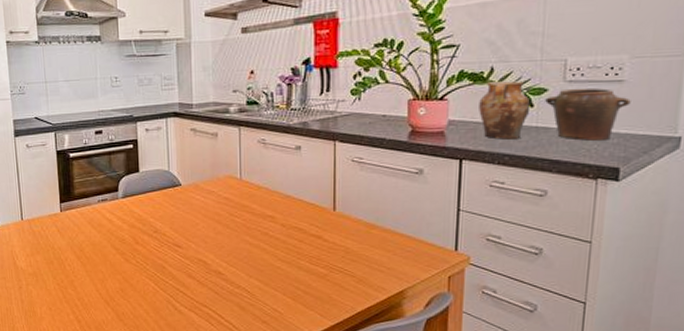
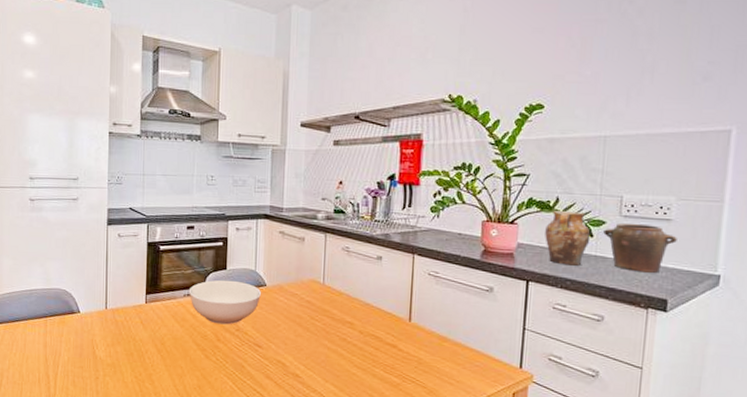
bowl: none [102,182,178,227] -> present [188,280,262,325]

